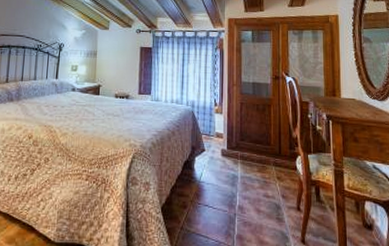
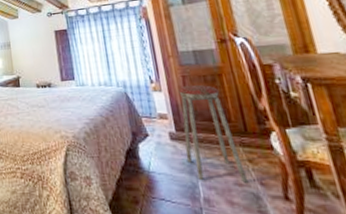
music stool: none [231,111,274,195] -> present [178,84,249,183]

